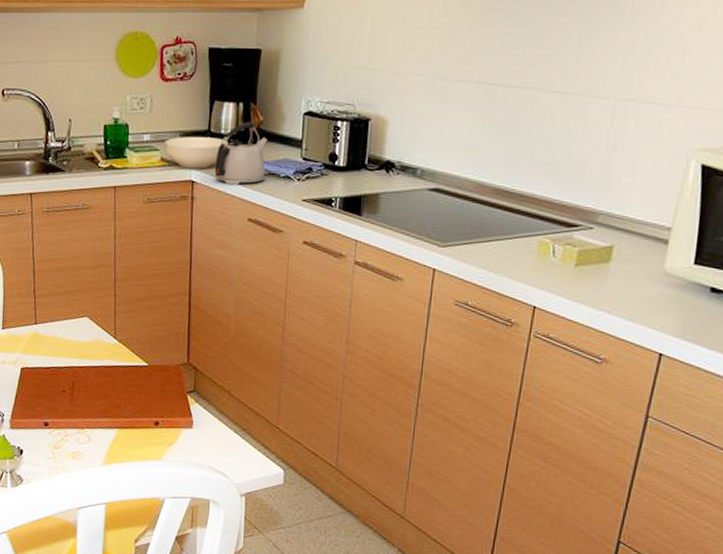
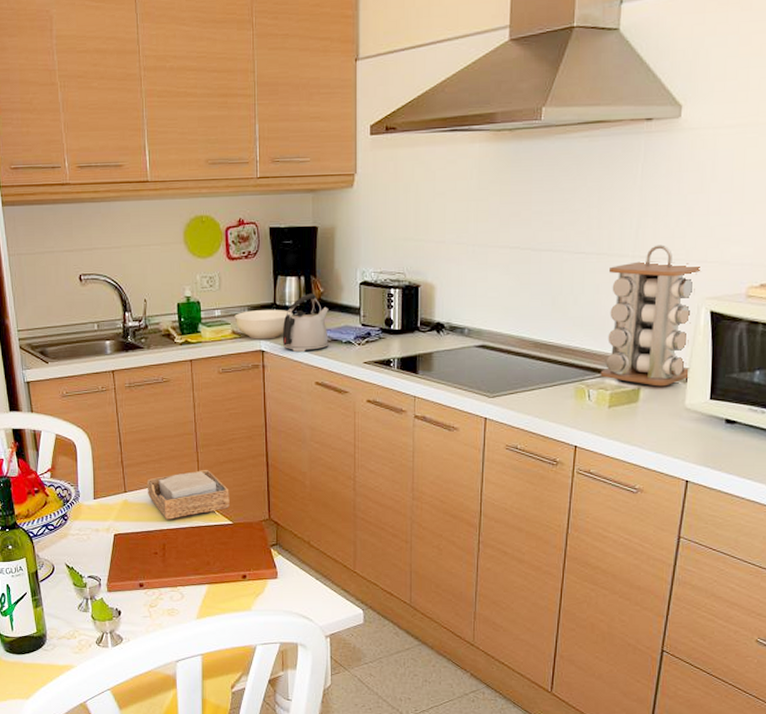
napkin holder: none [59,305,148,356] -> present [146,470,231,519]
spice rack: none [568,87,694,247] -> present [600,245,701,387]

